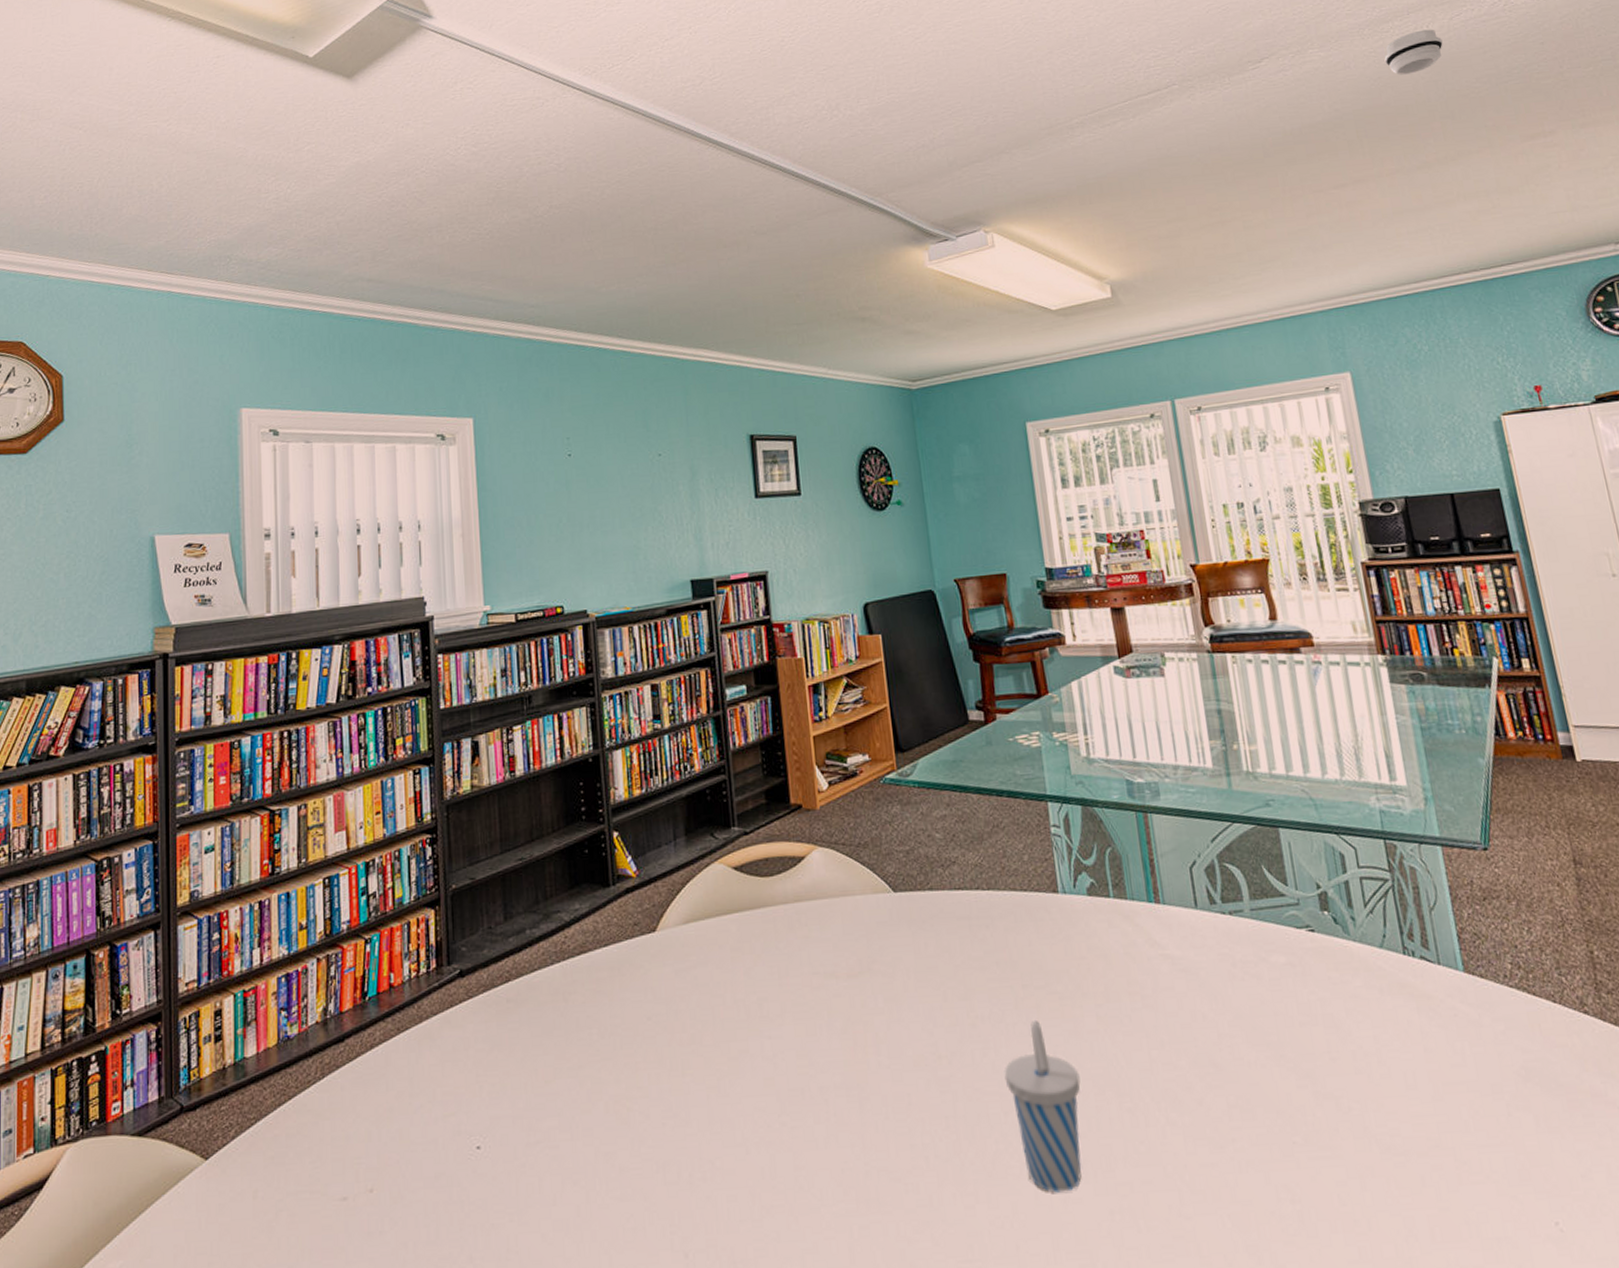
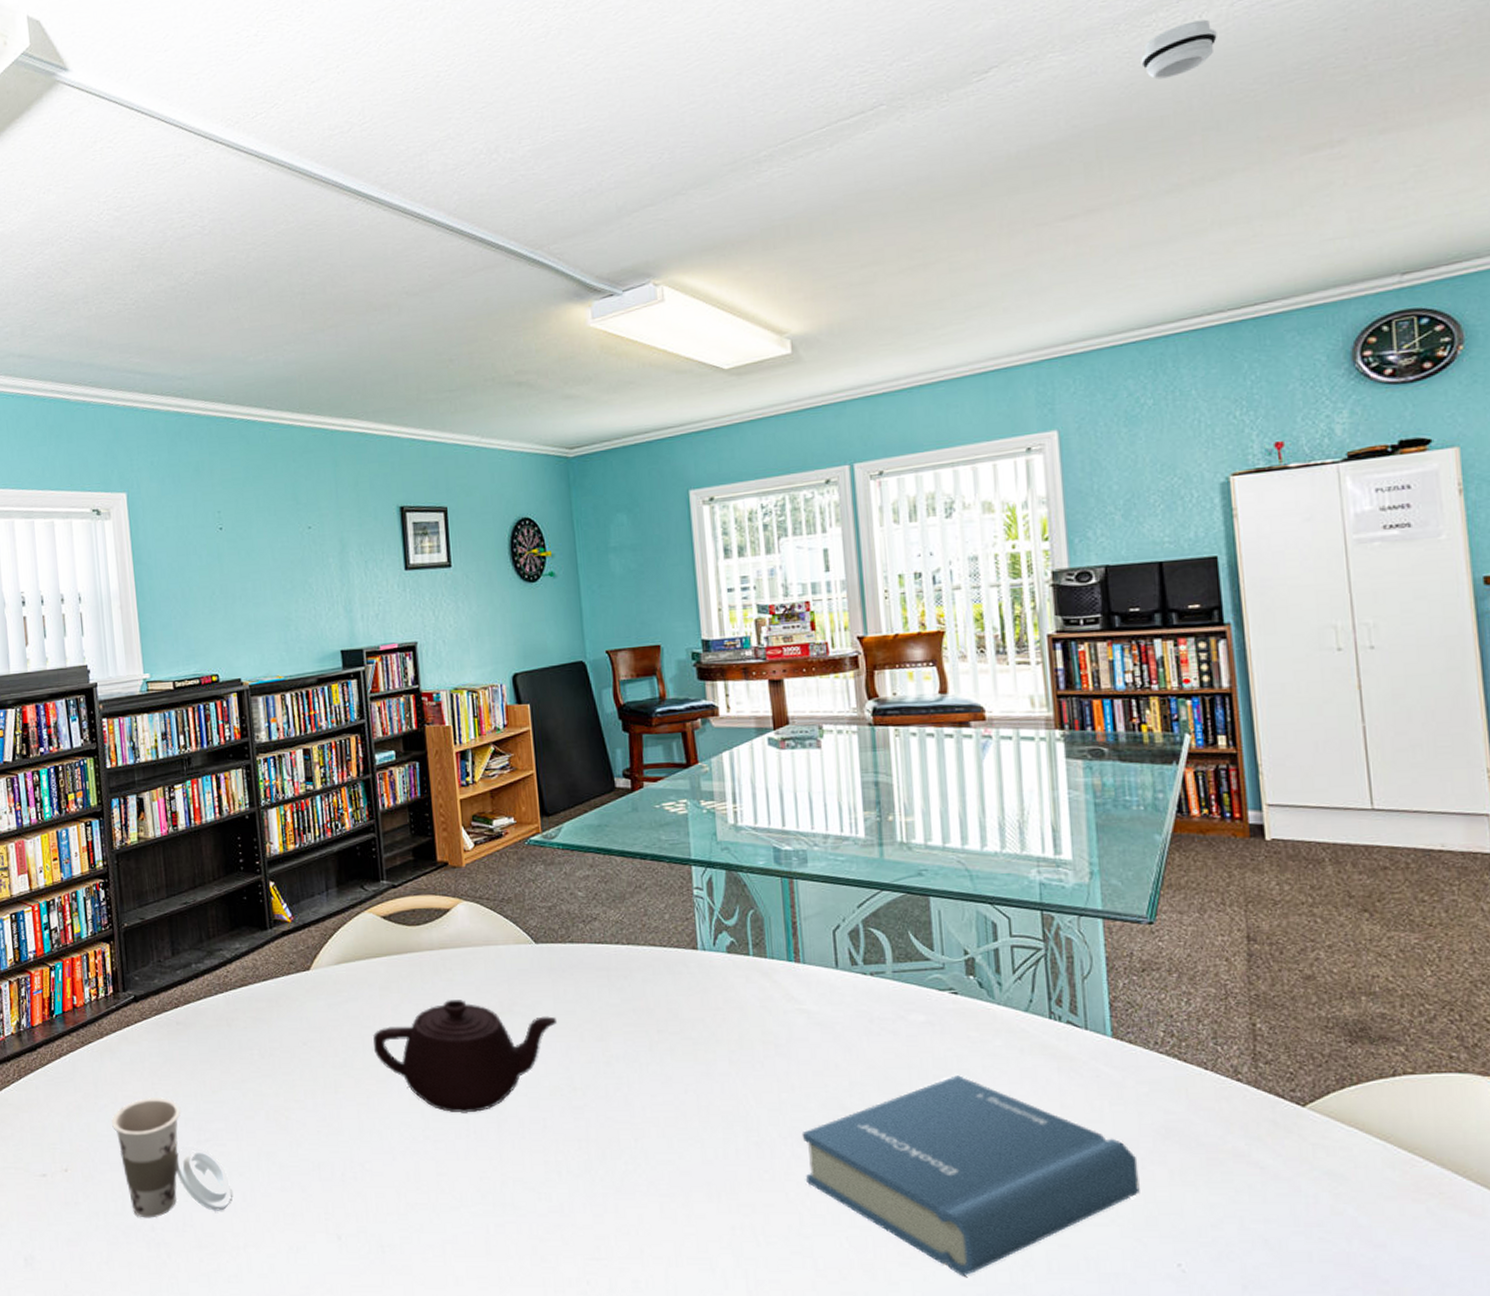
cup: none [428,1092,564,1246] -> present [112,1098,232,1218]
teapot: none [724,959,919,1093] -> present [373,1000,558,1113]
cup: present [1004,1021,1082,1193] -> none [636,1062,710,1208]
hardback book: none [1174,1021,1510,1253] -> present [801,1075,1140,1276]

